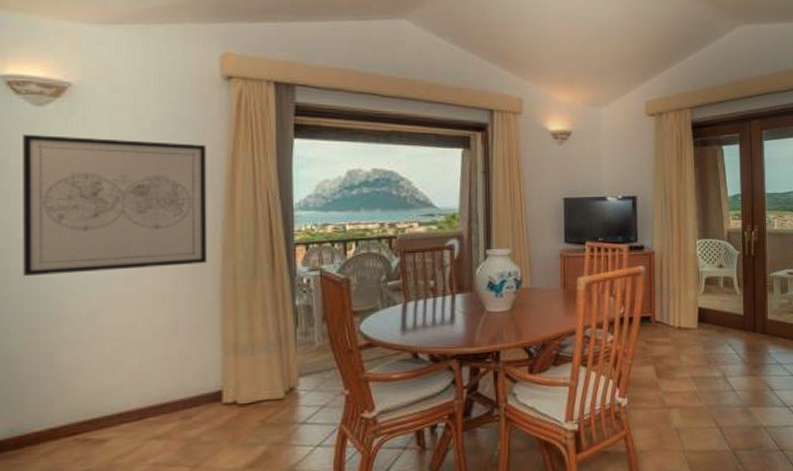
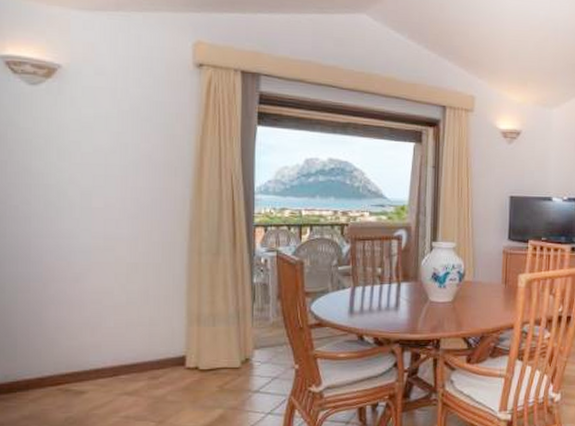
wall art: present [23,134,208,276] -> none [17,110,178,240]

